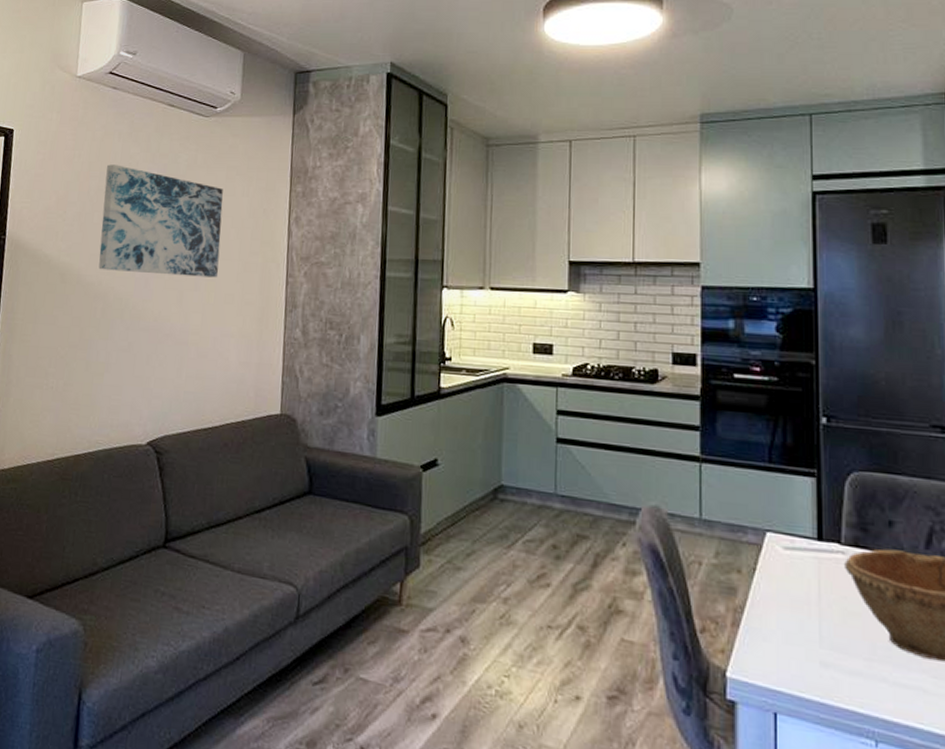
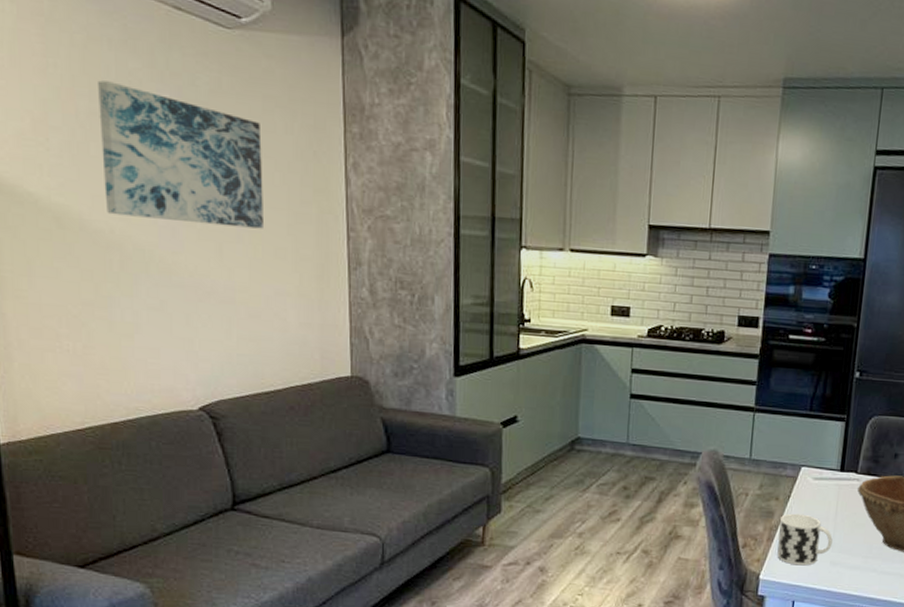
cup: none [747,591,819,665] -> present [777,513,833,566]

